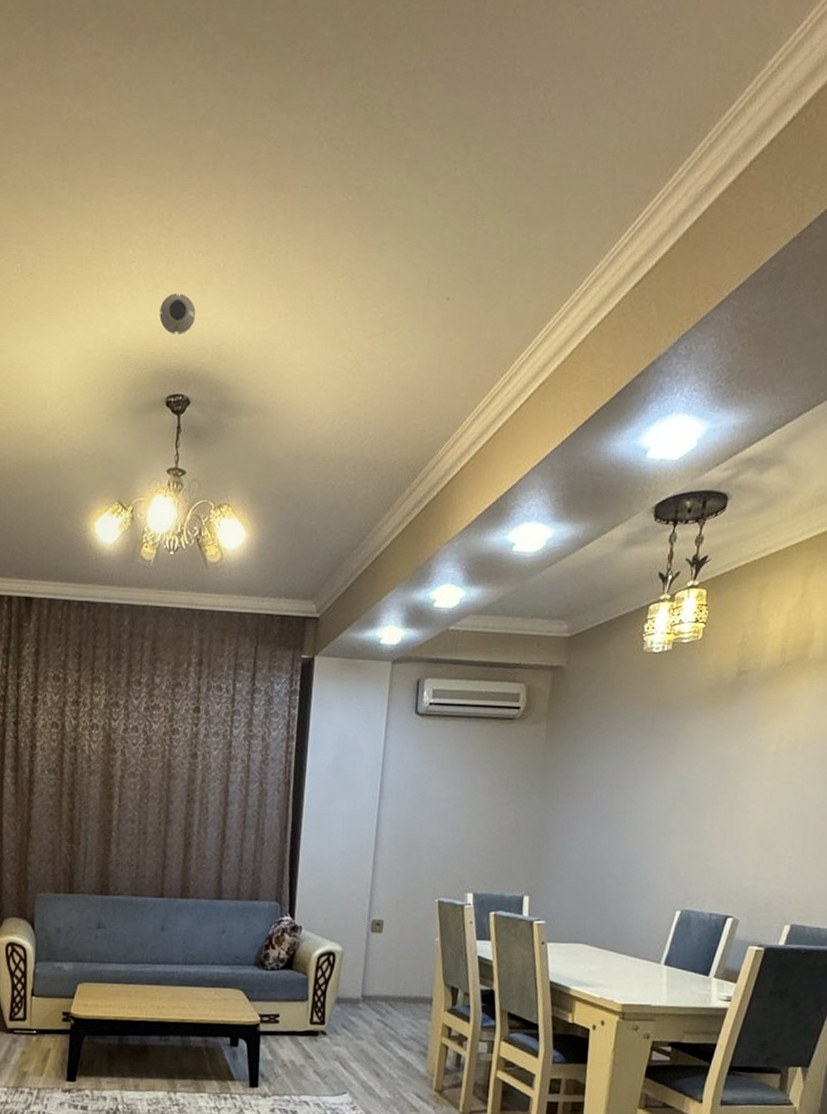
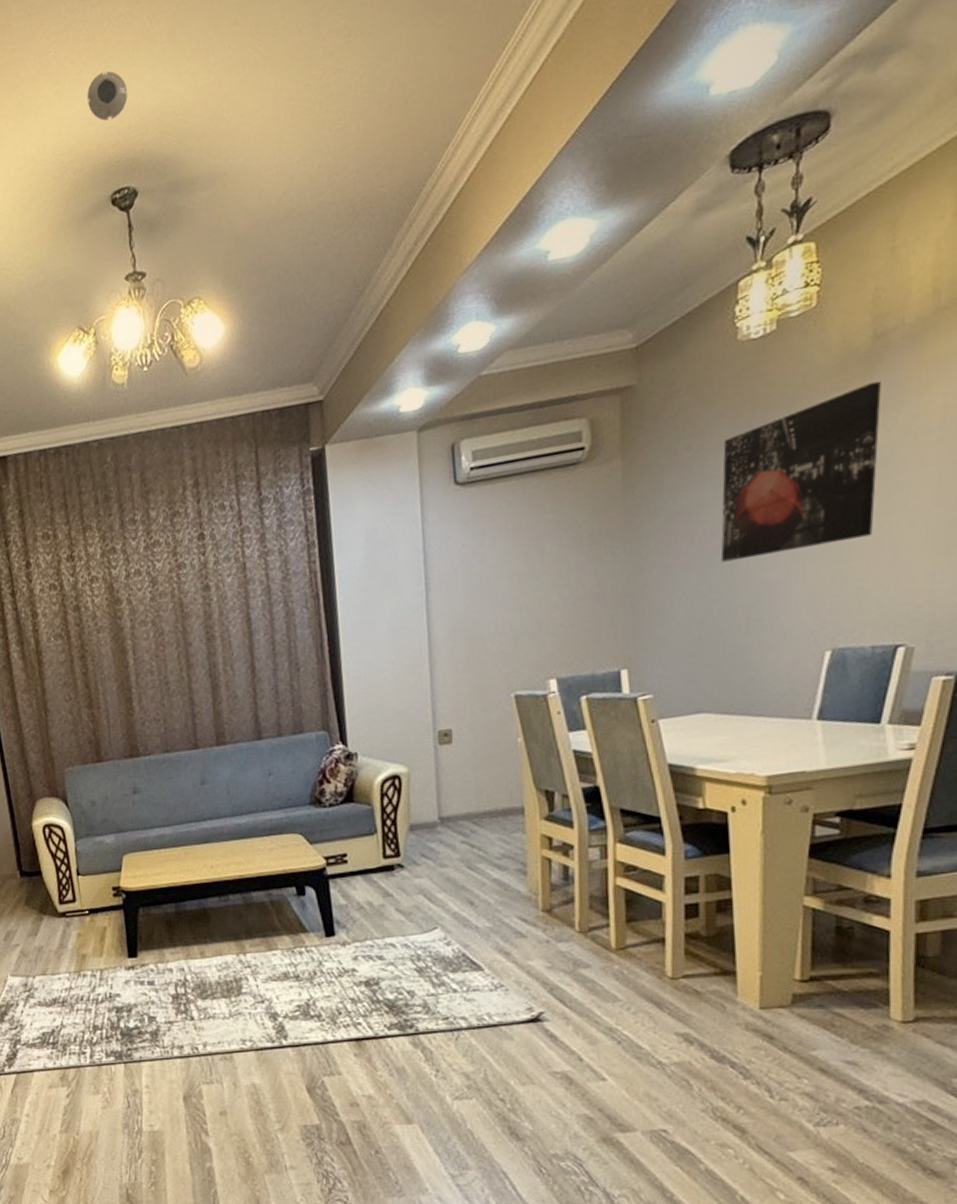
wall art: none [610,707,739,826] -> present [720,380,881,563]

